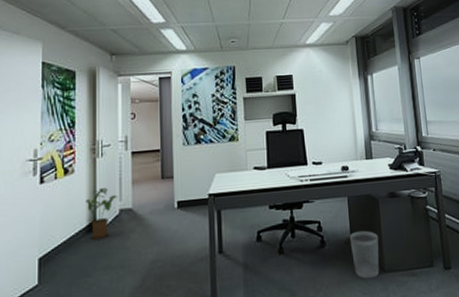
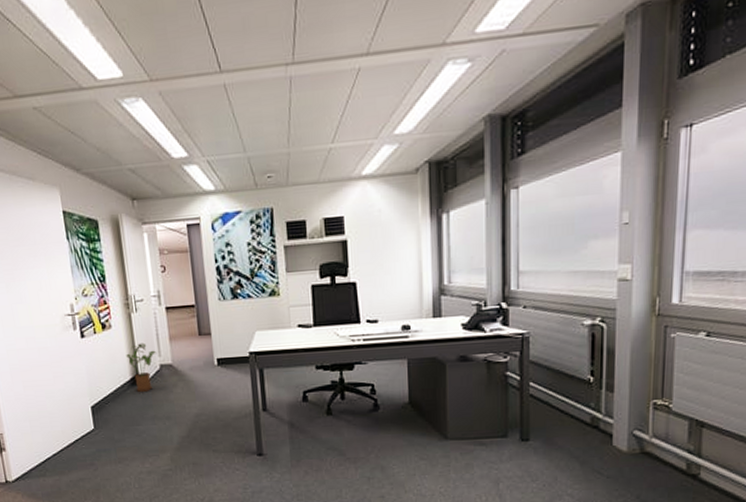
wastebasket: present [349,230,380,279] -> none [407,395,443,445]

